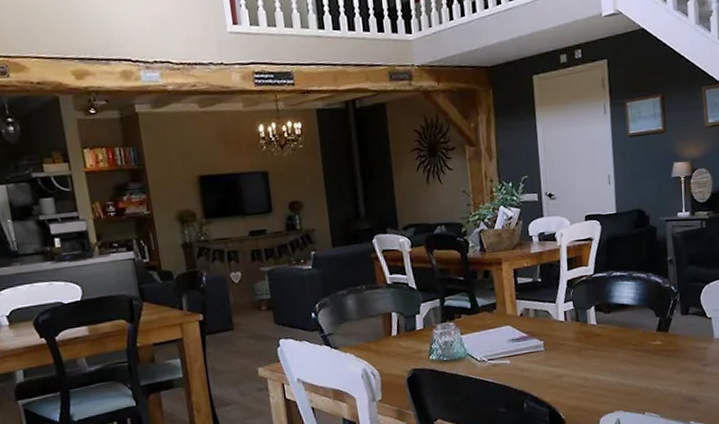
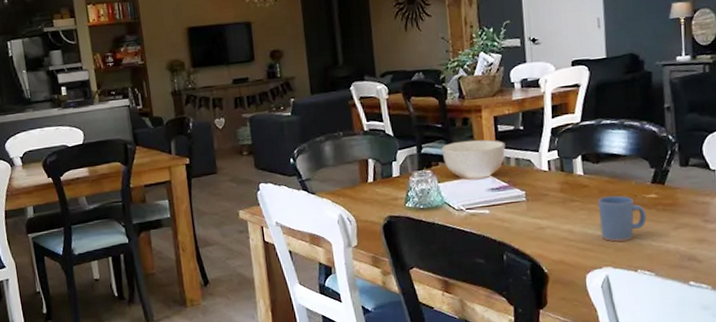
bowl: none [464,291,525,332] -> present [441,139,506,181]
mug: none [609,343,653,387] -> present [597,195,647,242]

